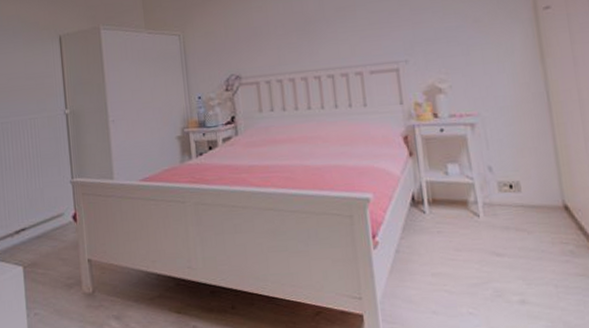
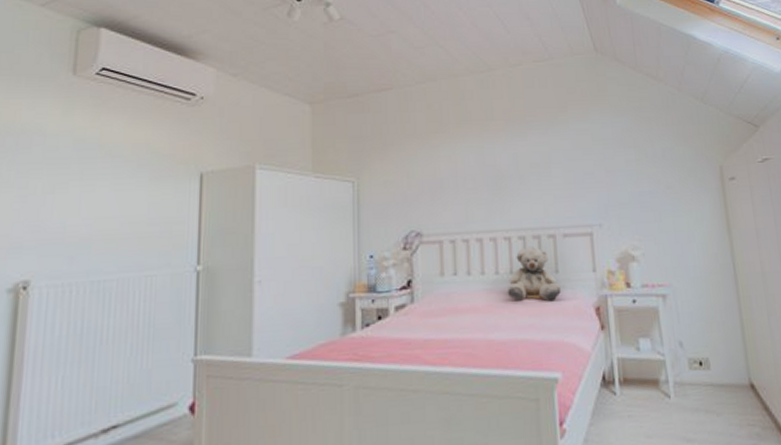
teddy bear: none [319,83,371,132] -> present [507,246,562,302]

